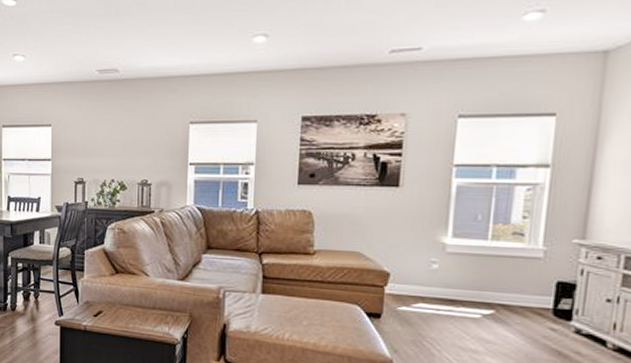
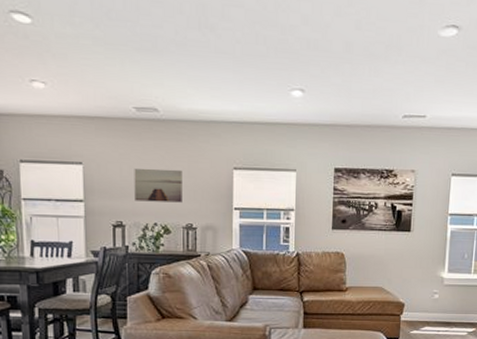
wall art: none [95,127,139,159] -> present [134,168,182,203]

